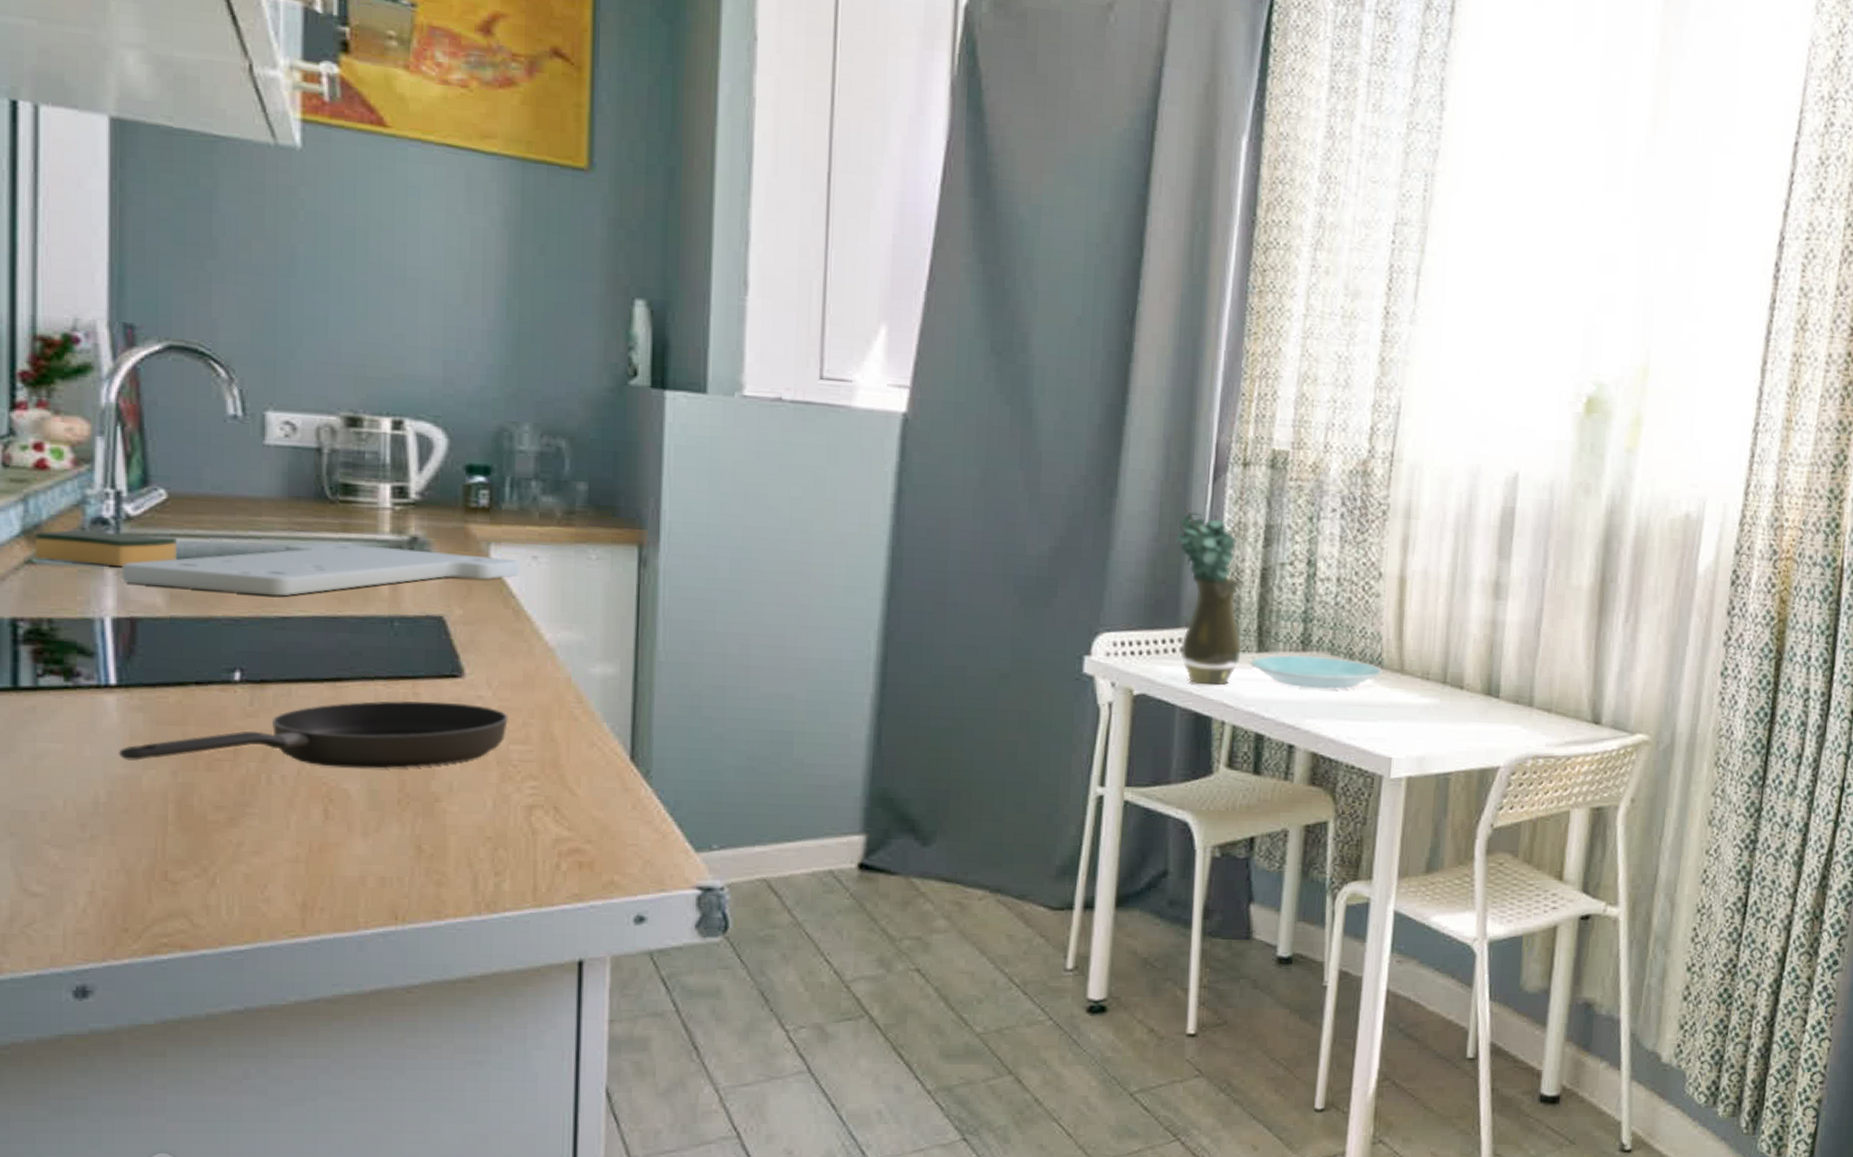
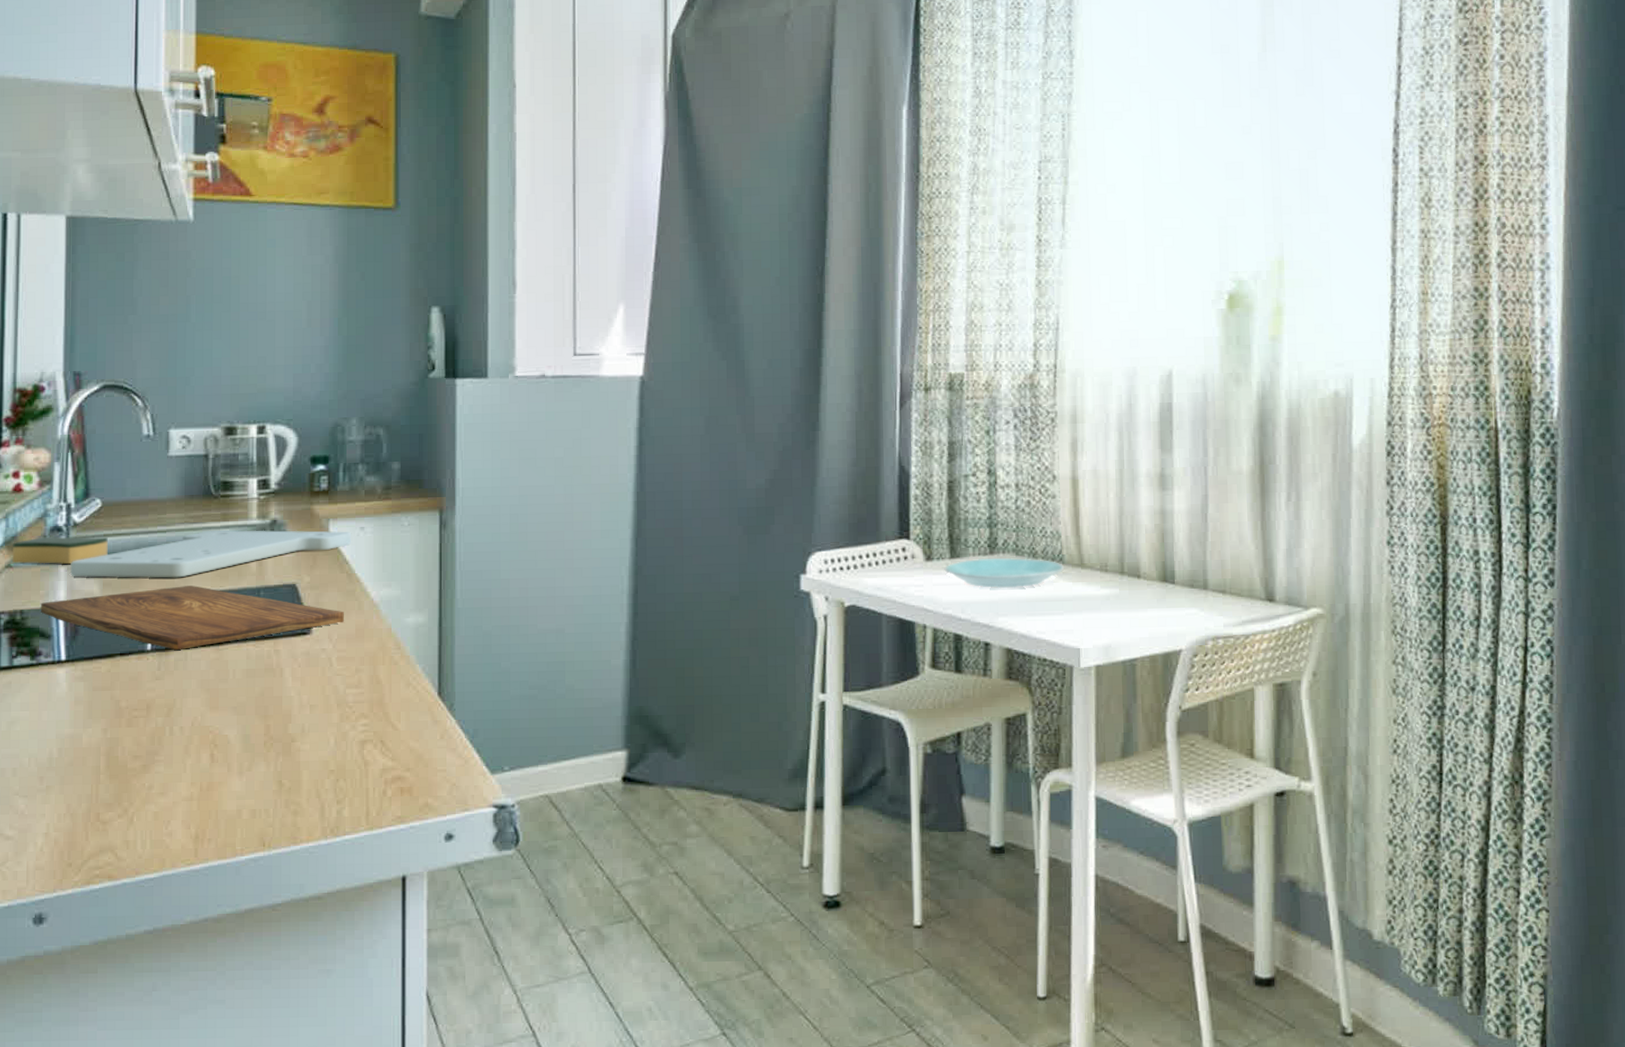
cutting board: none [79,606,508,683] -> present [41,585,344,650]
frying pan: present [118,701,508,769] -> none [66,656,345,722]
vase: present [1175,506,1241,686] -> none [871,432,936,593]

